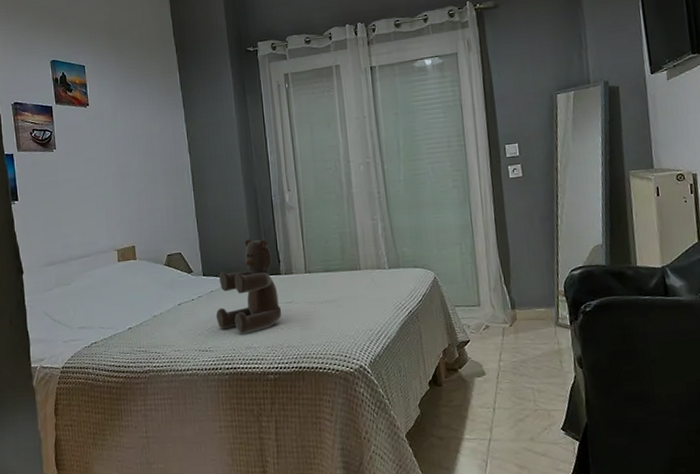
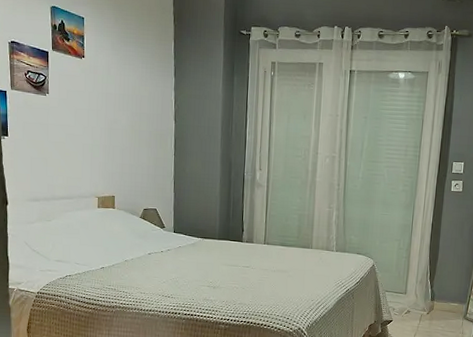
teddy bear: present [215,238,282,334] -> none [180,206,239,288]

